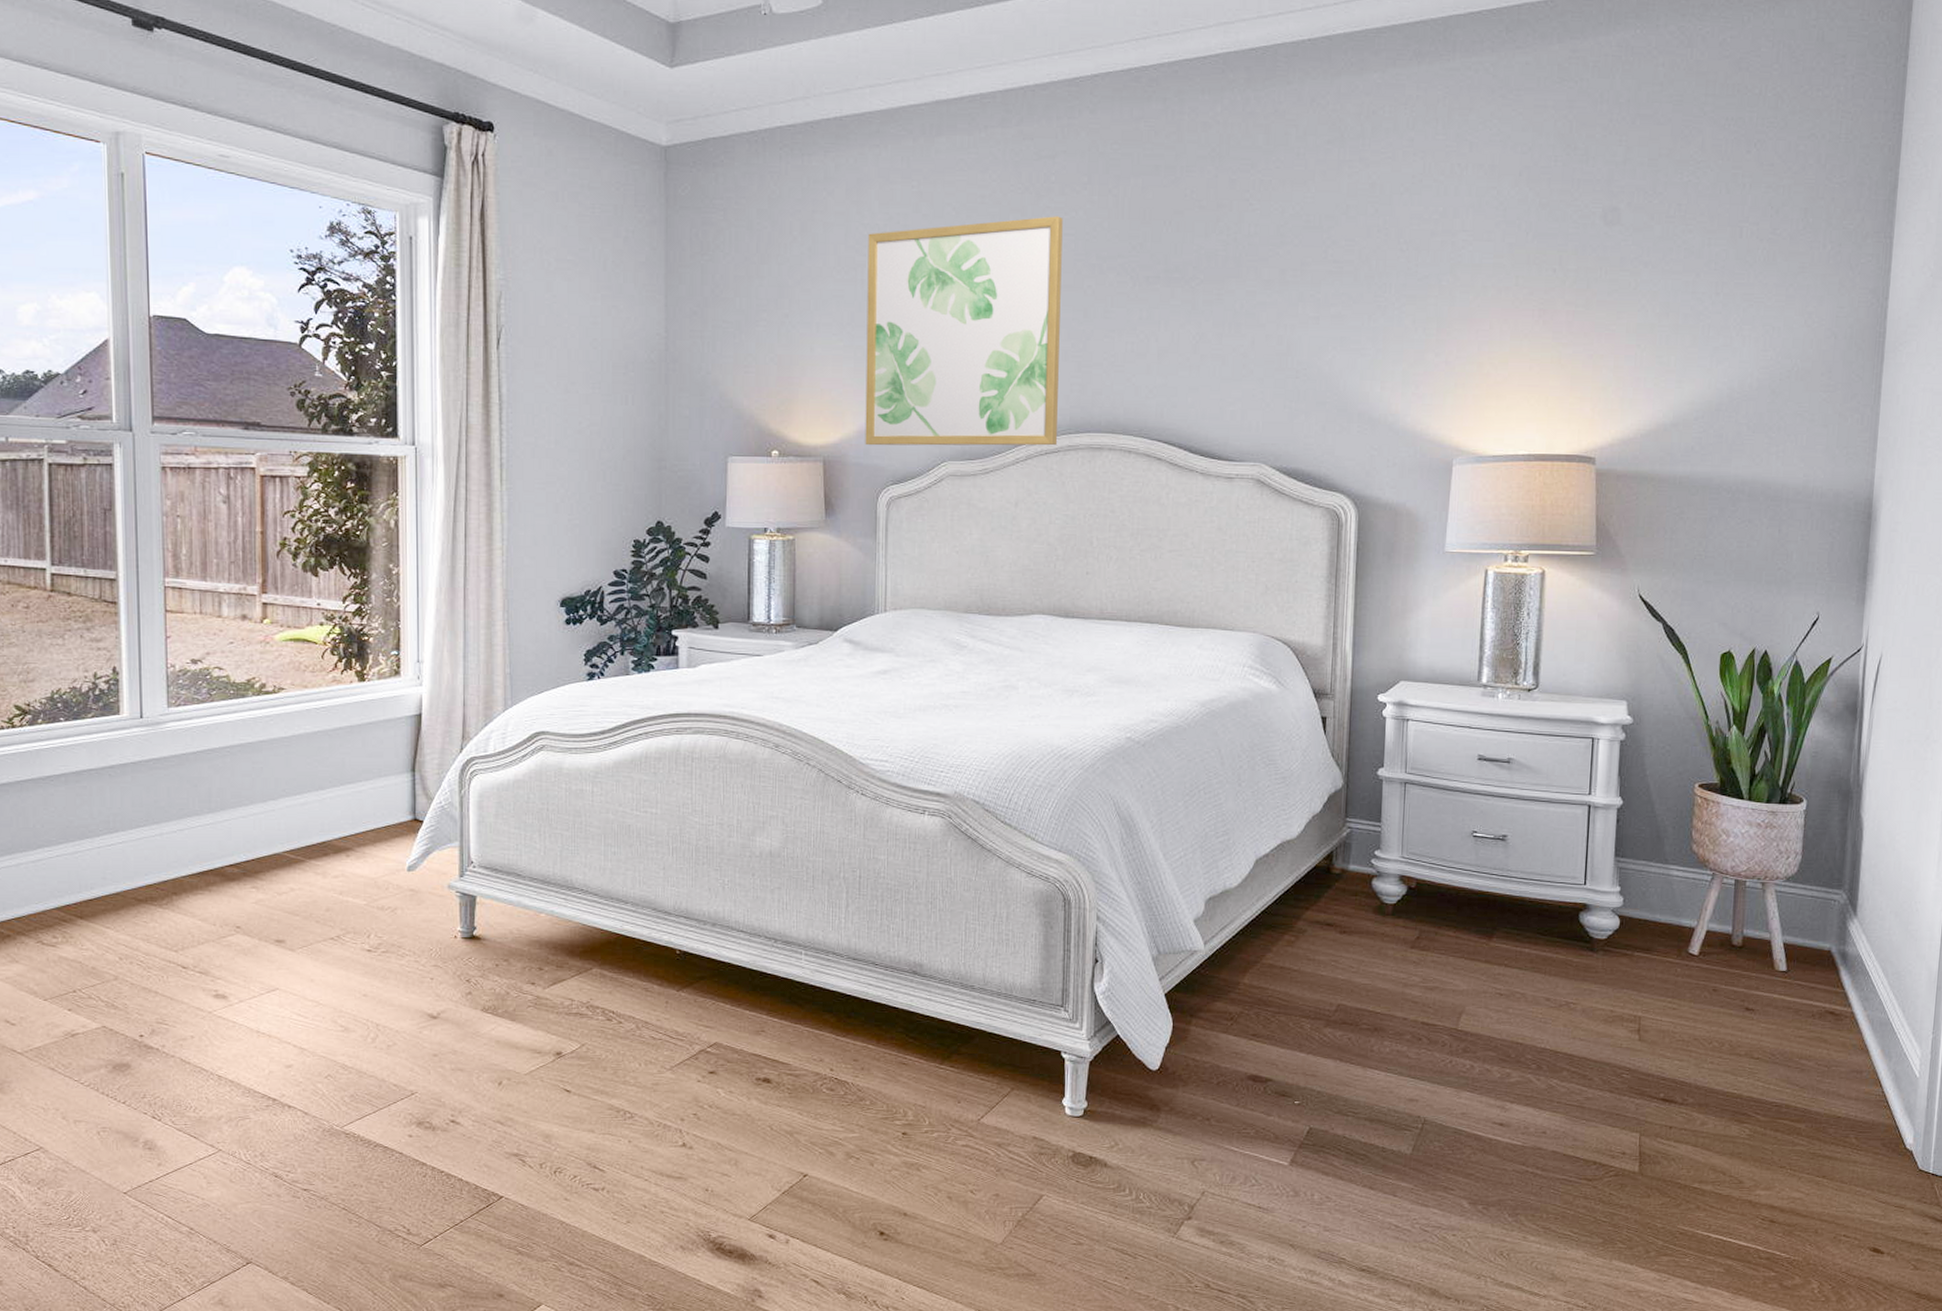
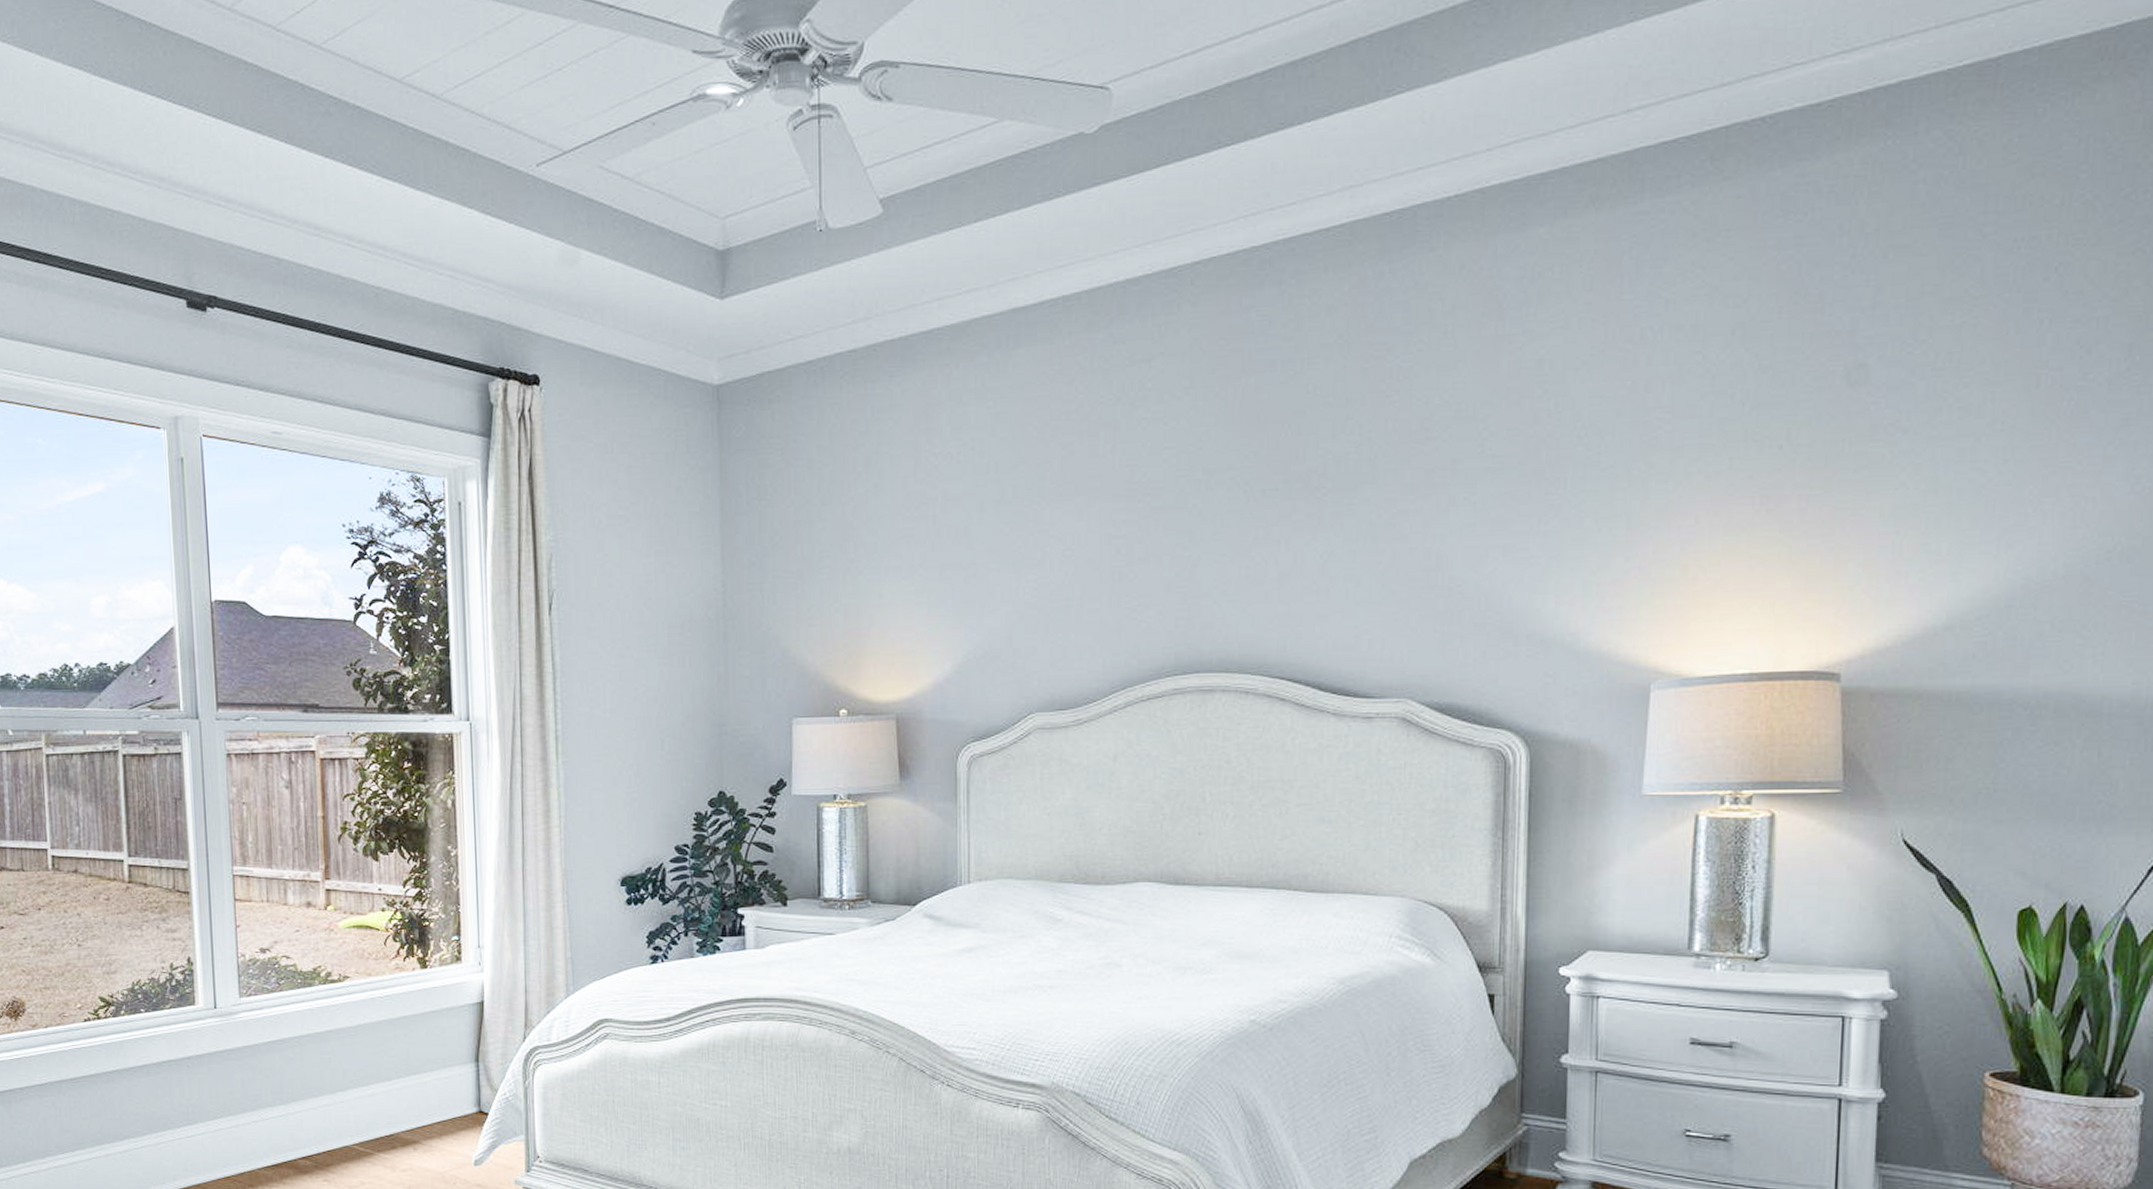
wall art: present [865,216,1063,446] -> none [940,428,1162,700]

